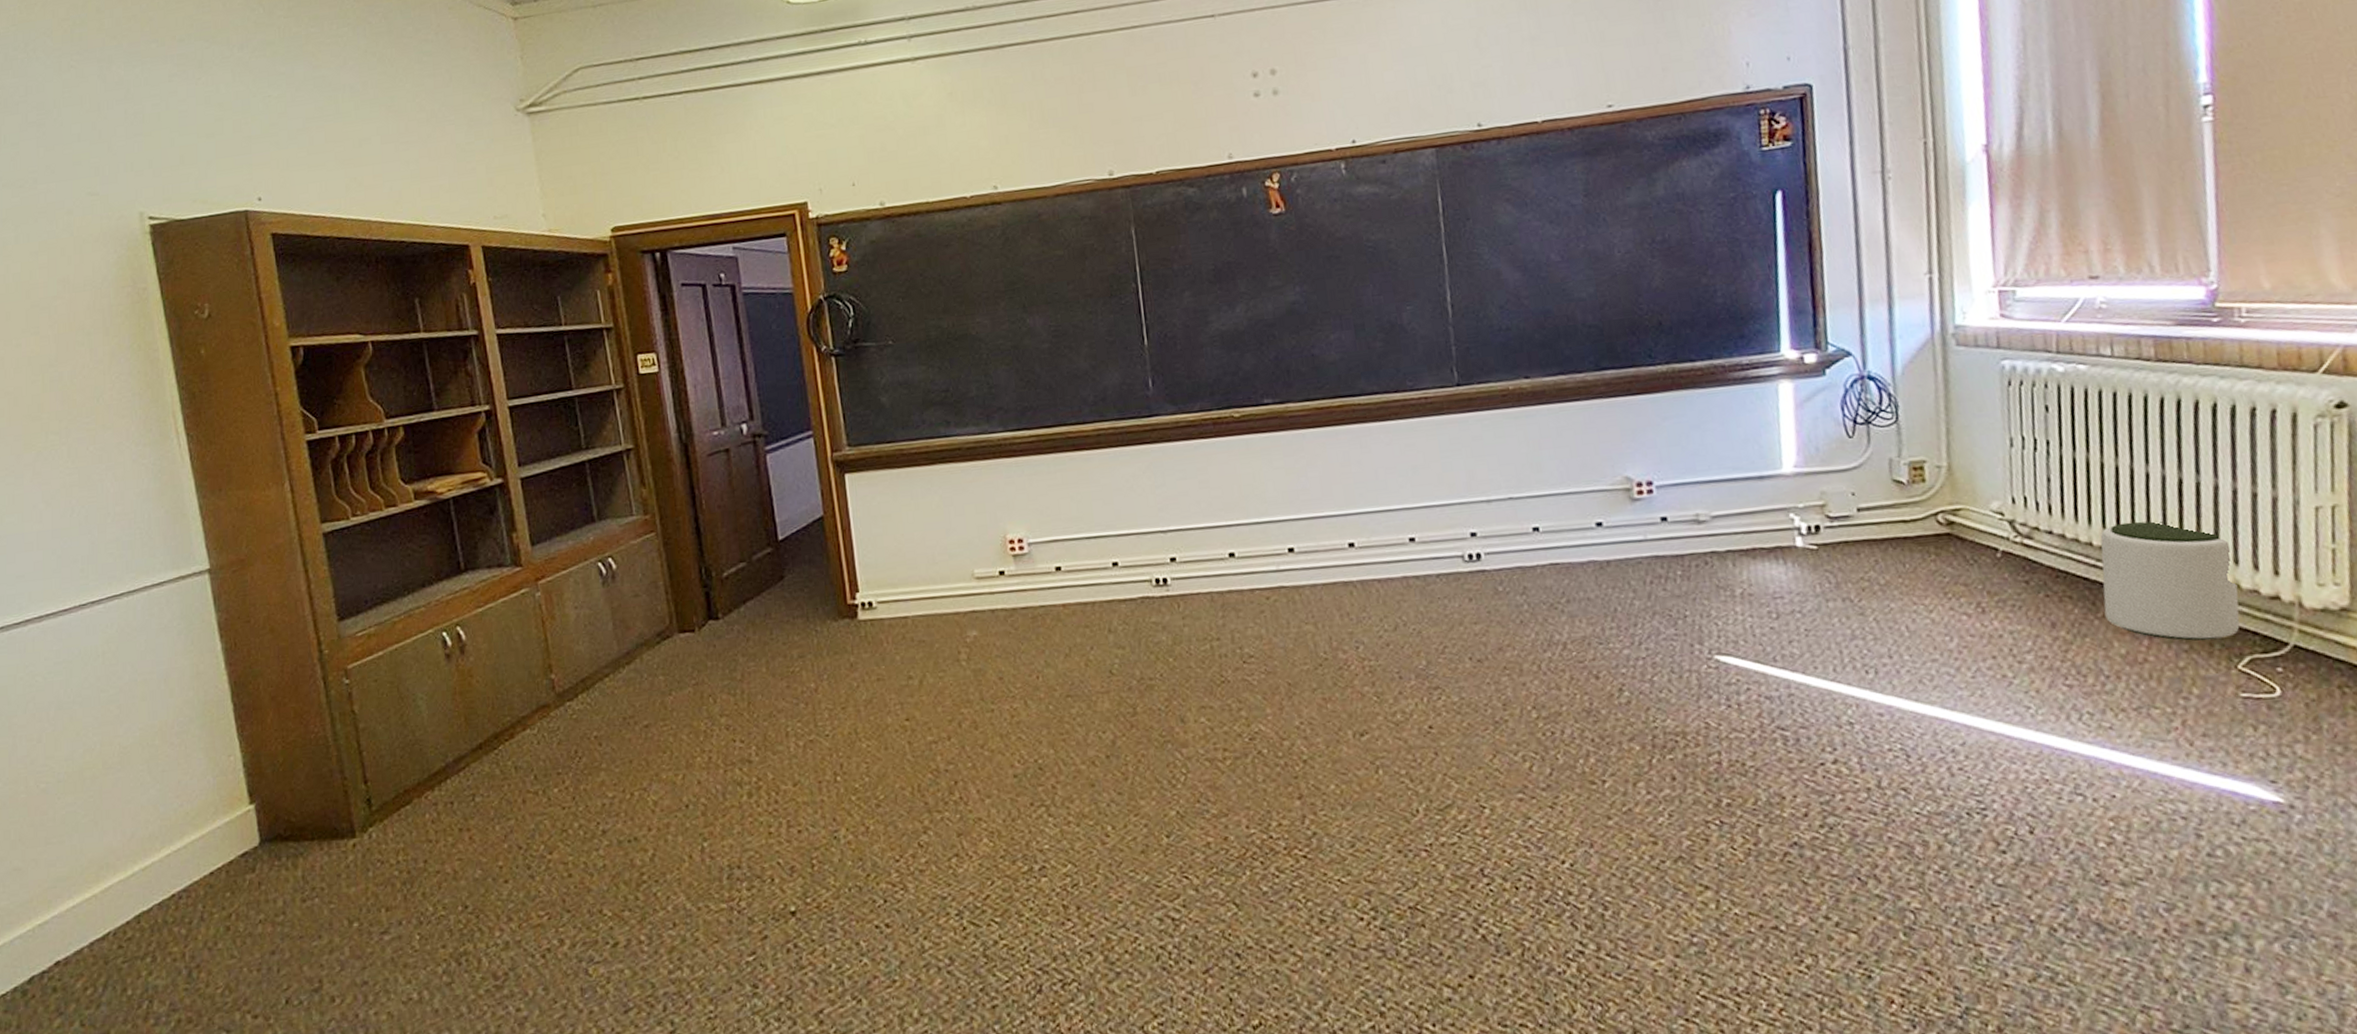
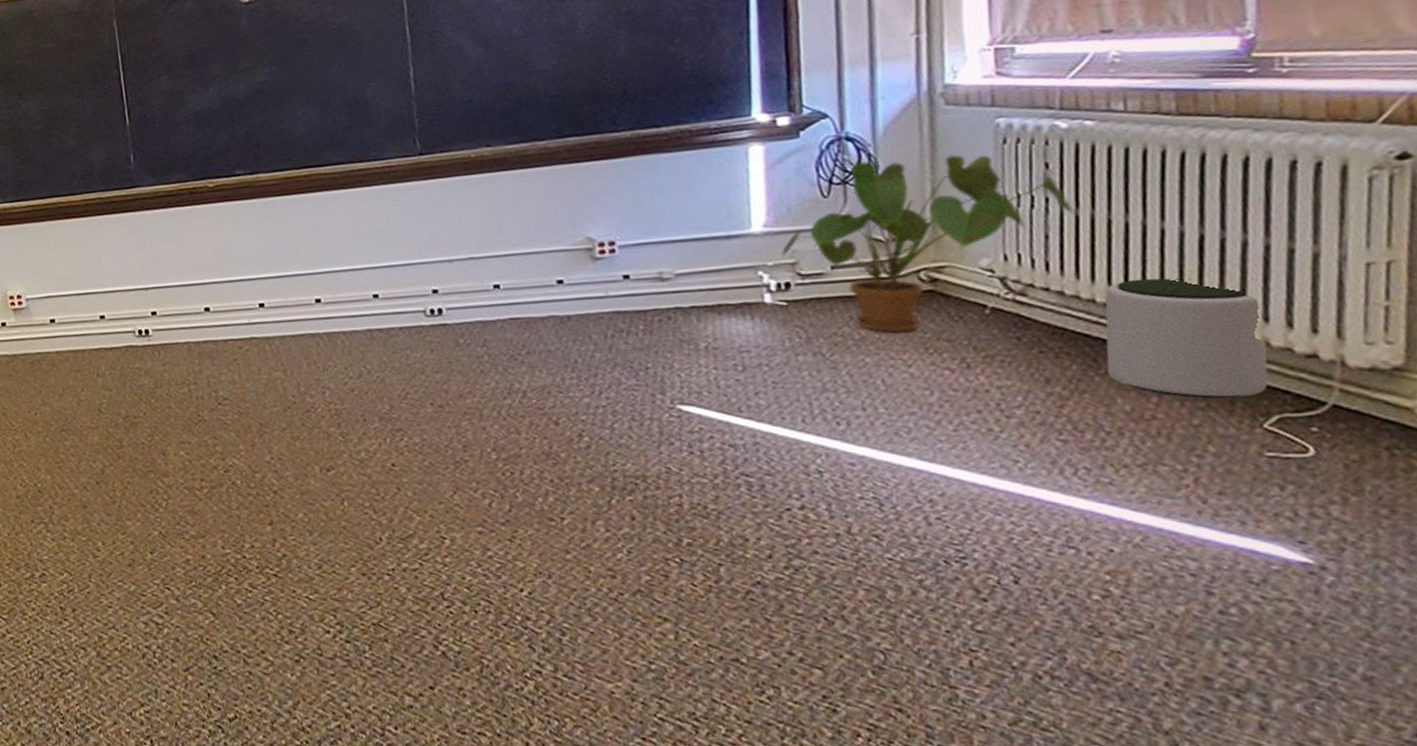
house plant: none [1811,395,2075,577] -> present [781,154,1078,333]

